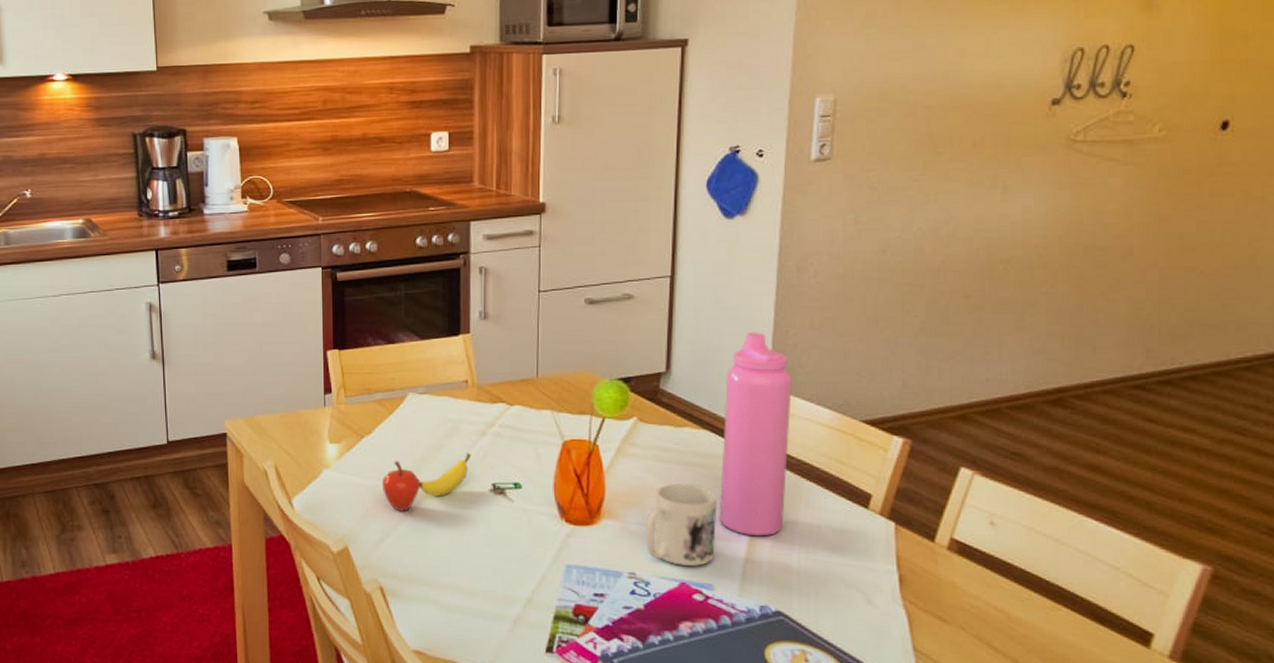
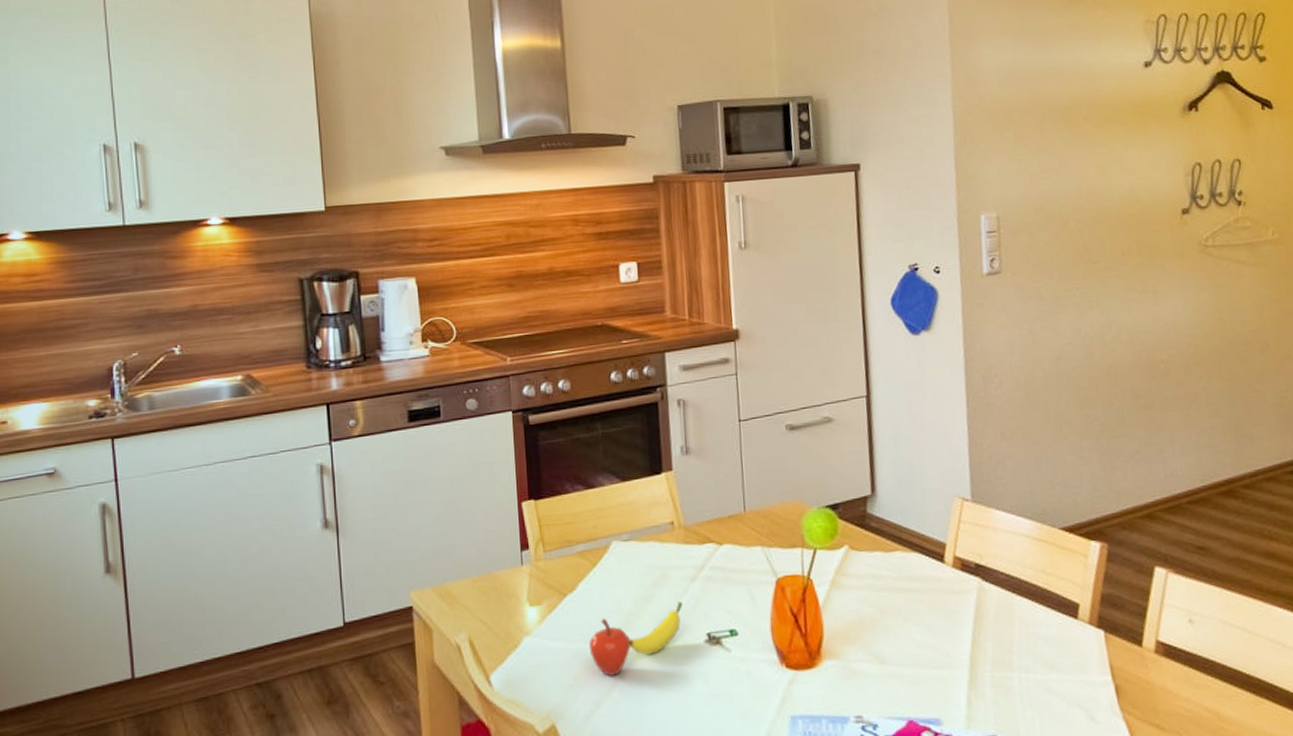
mug: present [646,484,717,566] -> none [868,611,938,702]
water bottle: present [719,332,792,537] -> none [929,446,1001,661]

